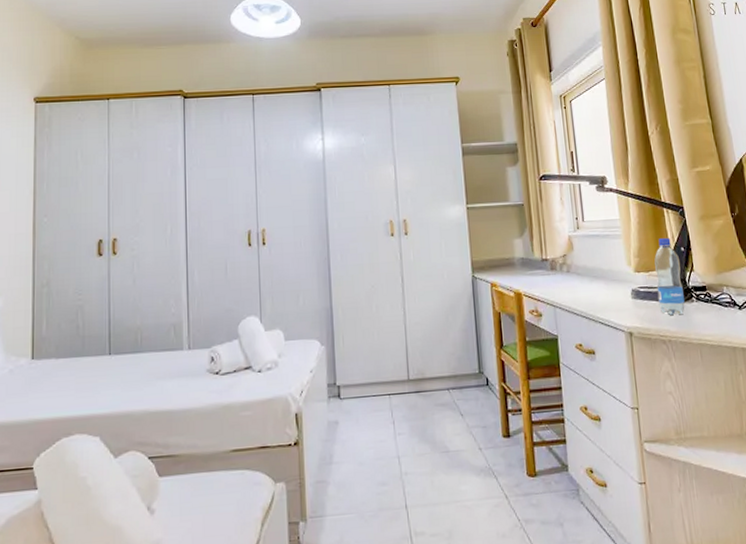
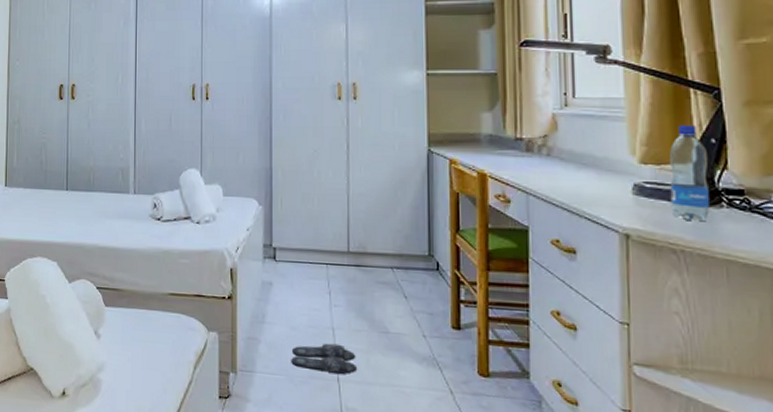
slippers: none [360,471,422,502] -> present [291,343,356,374]

